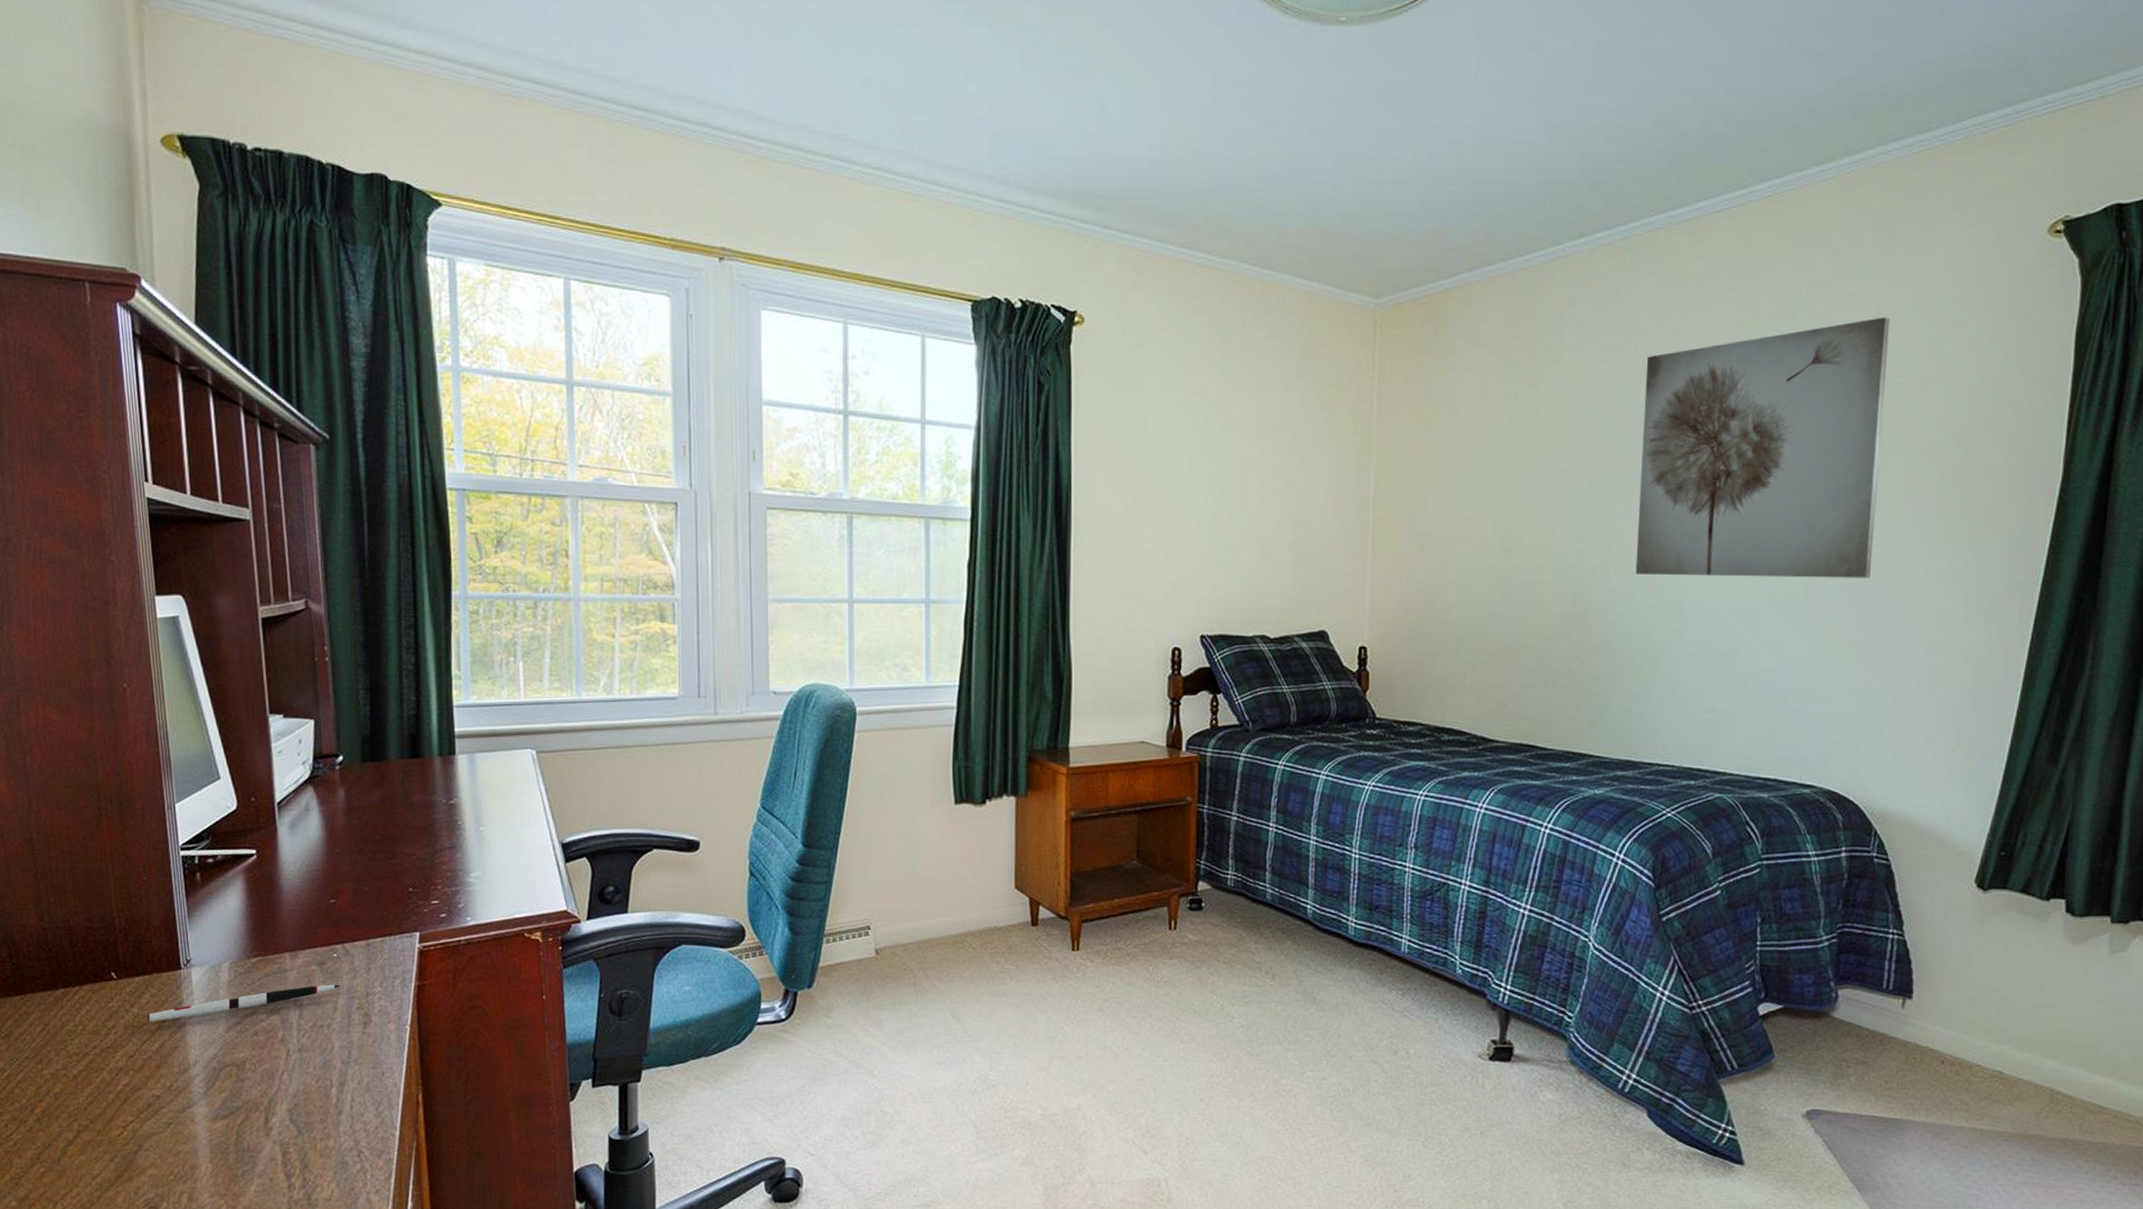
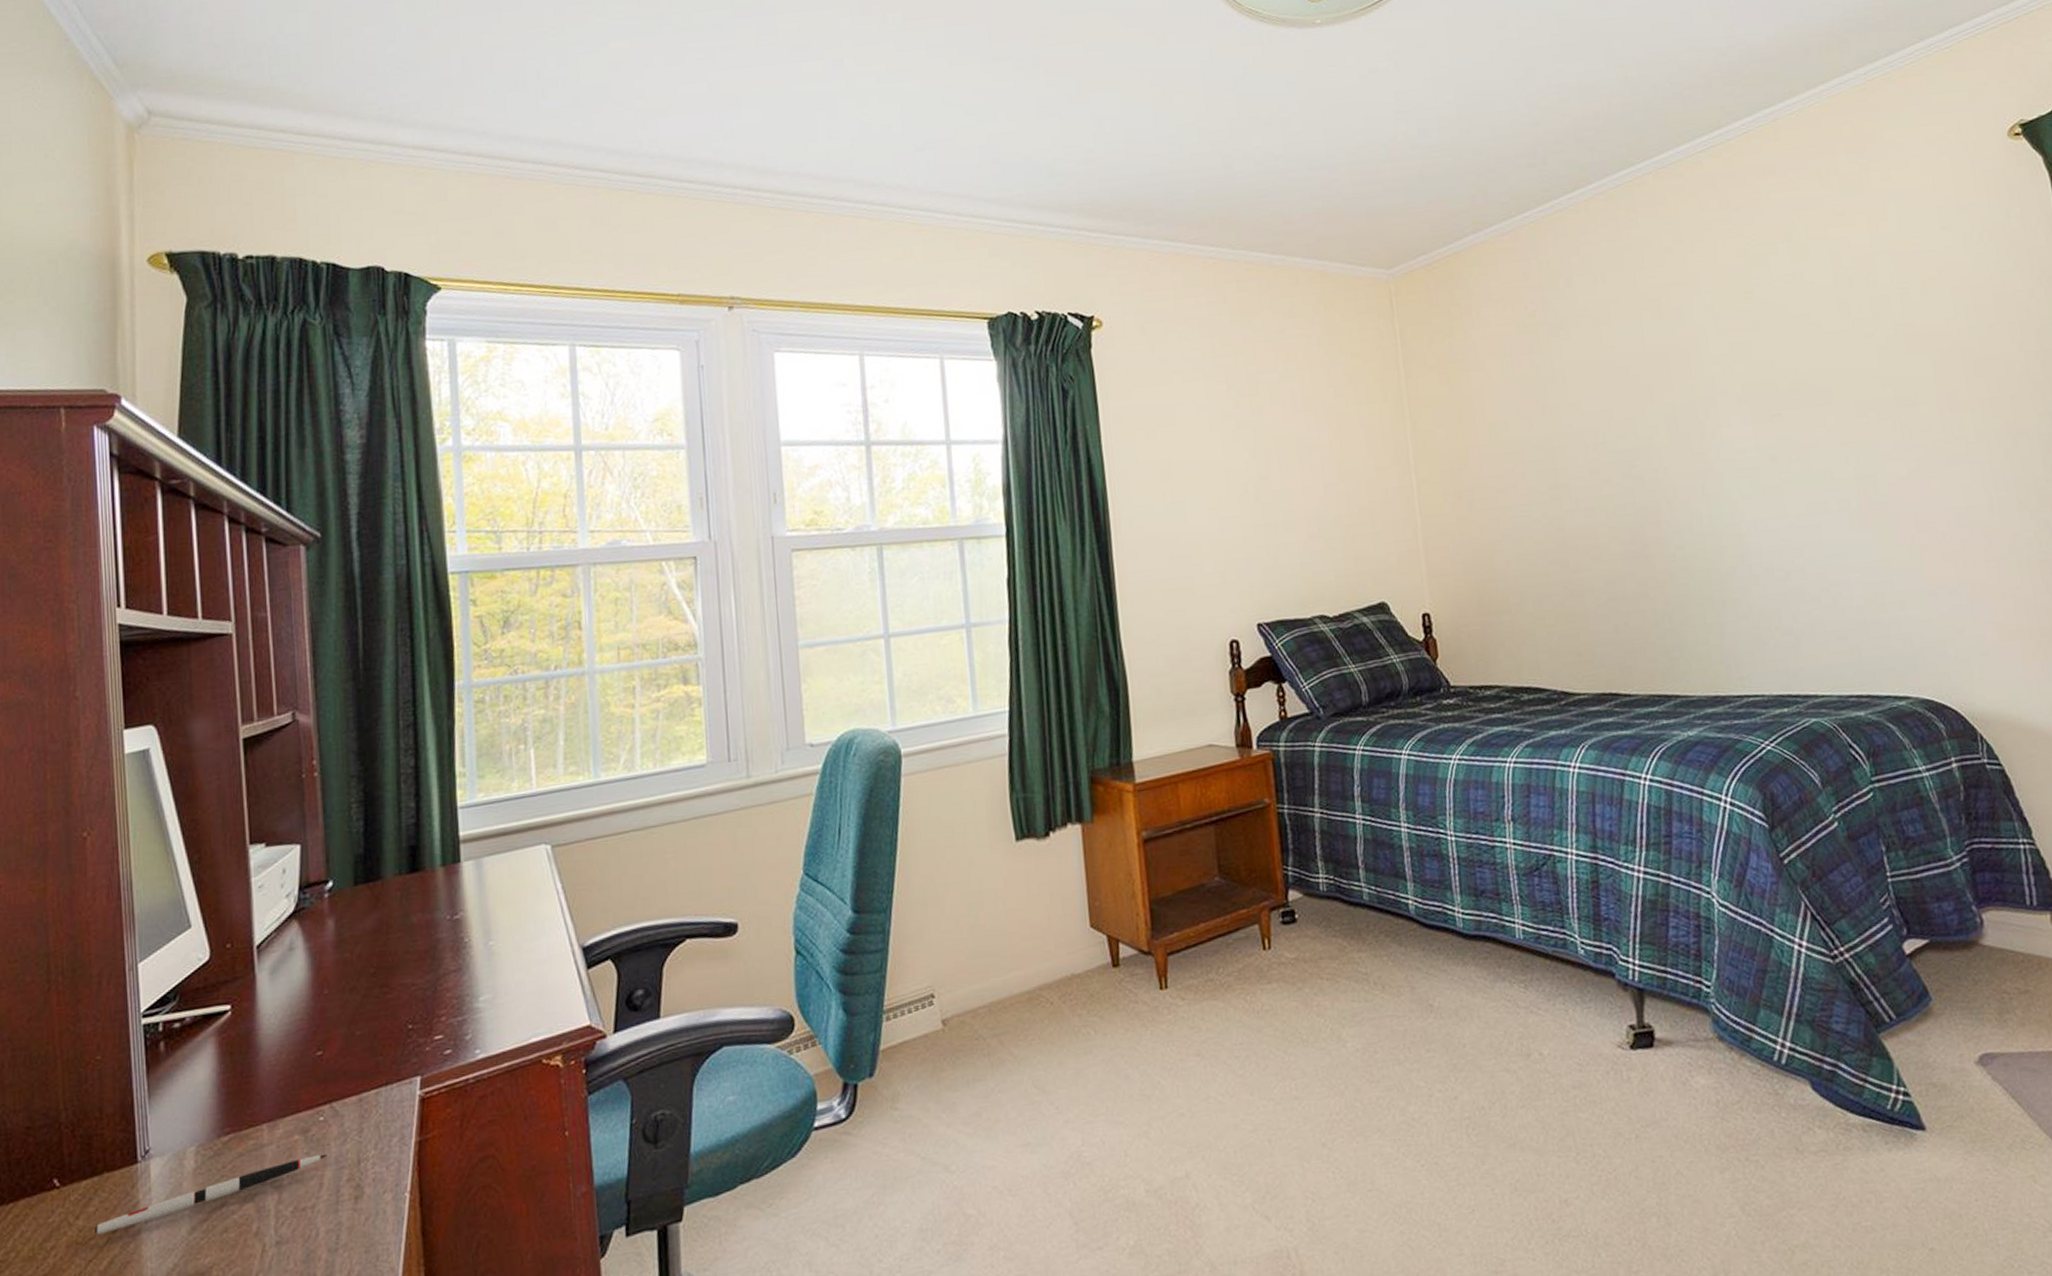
wall art: present [1635,317,1889,578] -> none [1658,229,1917,504]

